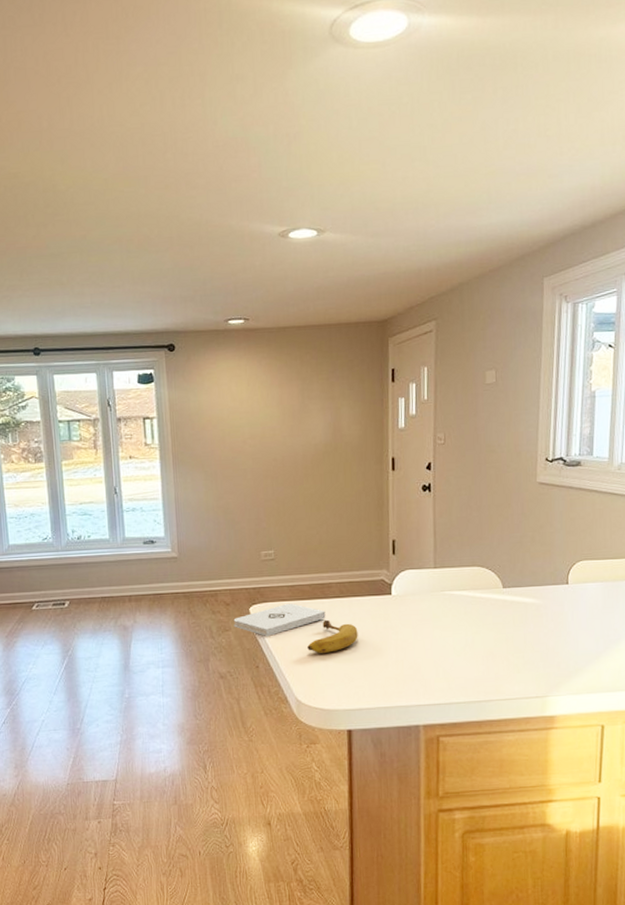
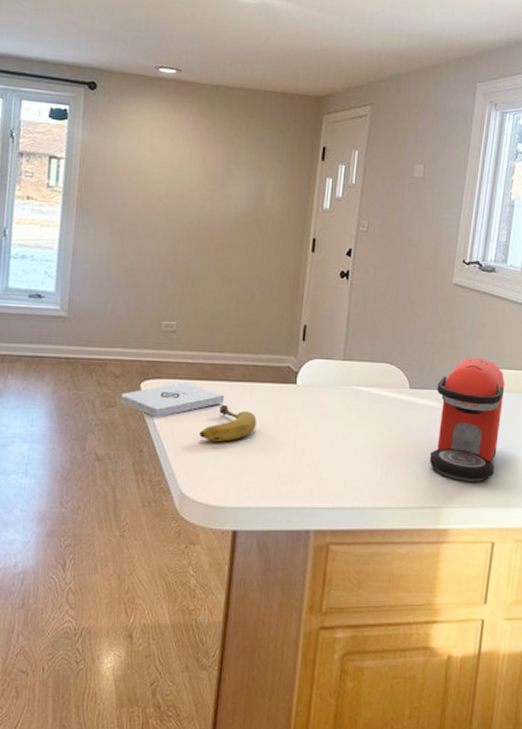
coffee maker: none [529,550,602,671] -> present [429,357,505,482]

